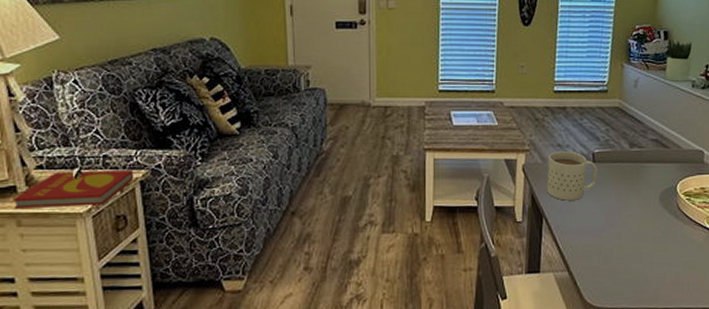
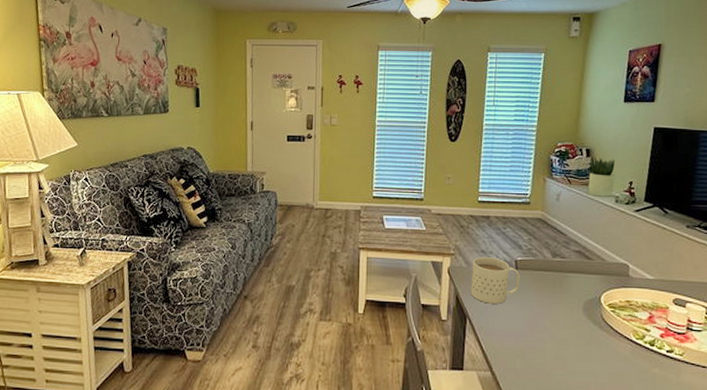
book: present [12,170,134,210] -> none [35,251,124,280]

